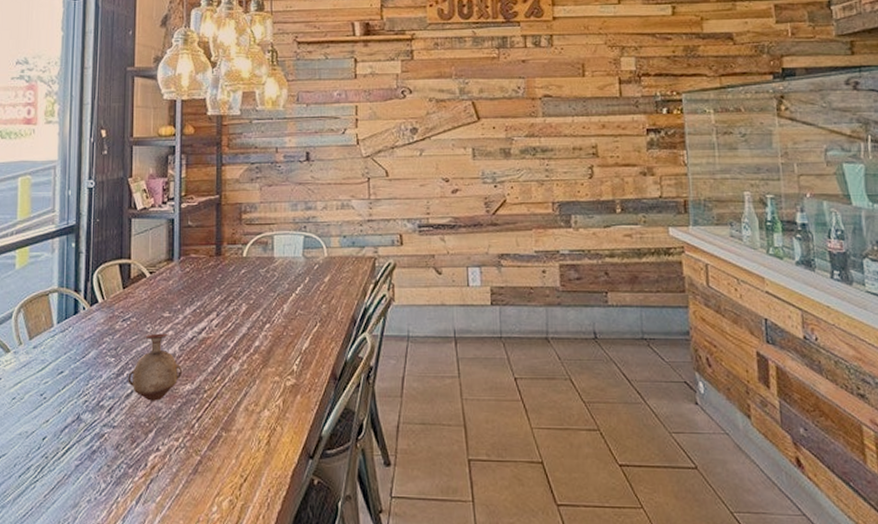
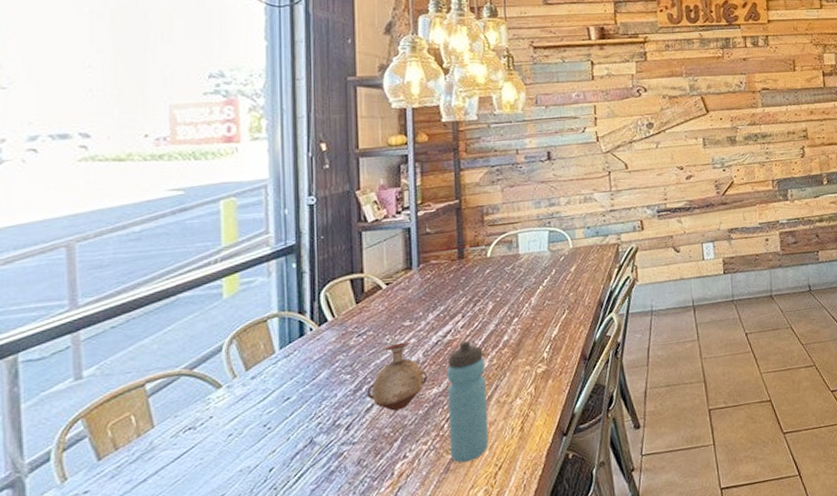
water bottle: none [199,341,236,468] -> present [446,341,489,463]

